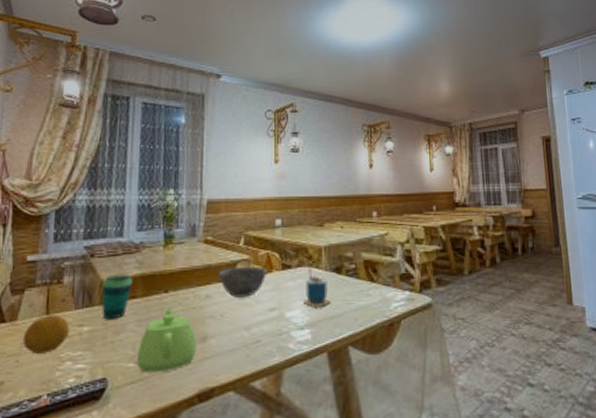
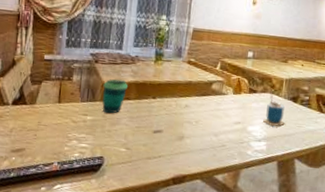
fruit: present [22,315,70,354] -> none [39,103,77,132]
teapot: present [137,307,196,373] -> none [128,110,175,159]
bowl: present [218,267,267,297] -> none [197,85,237,111]

